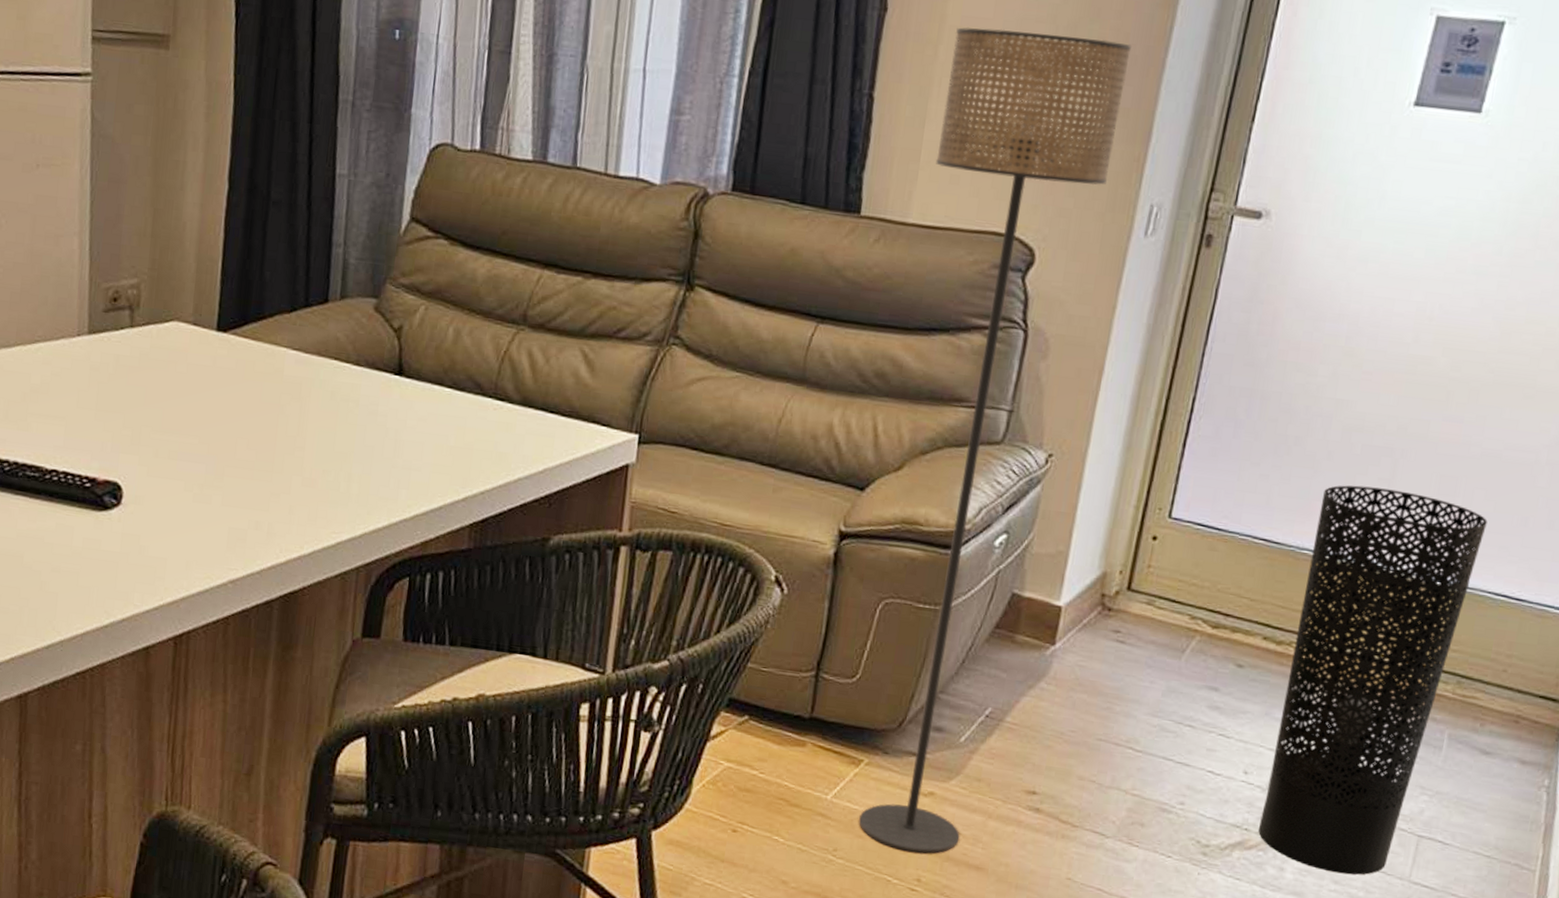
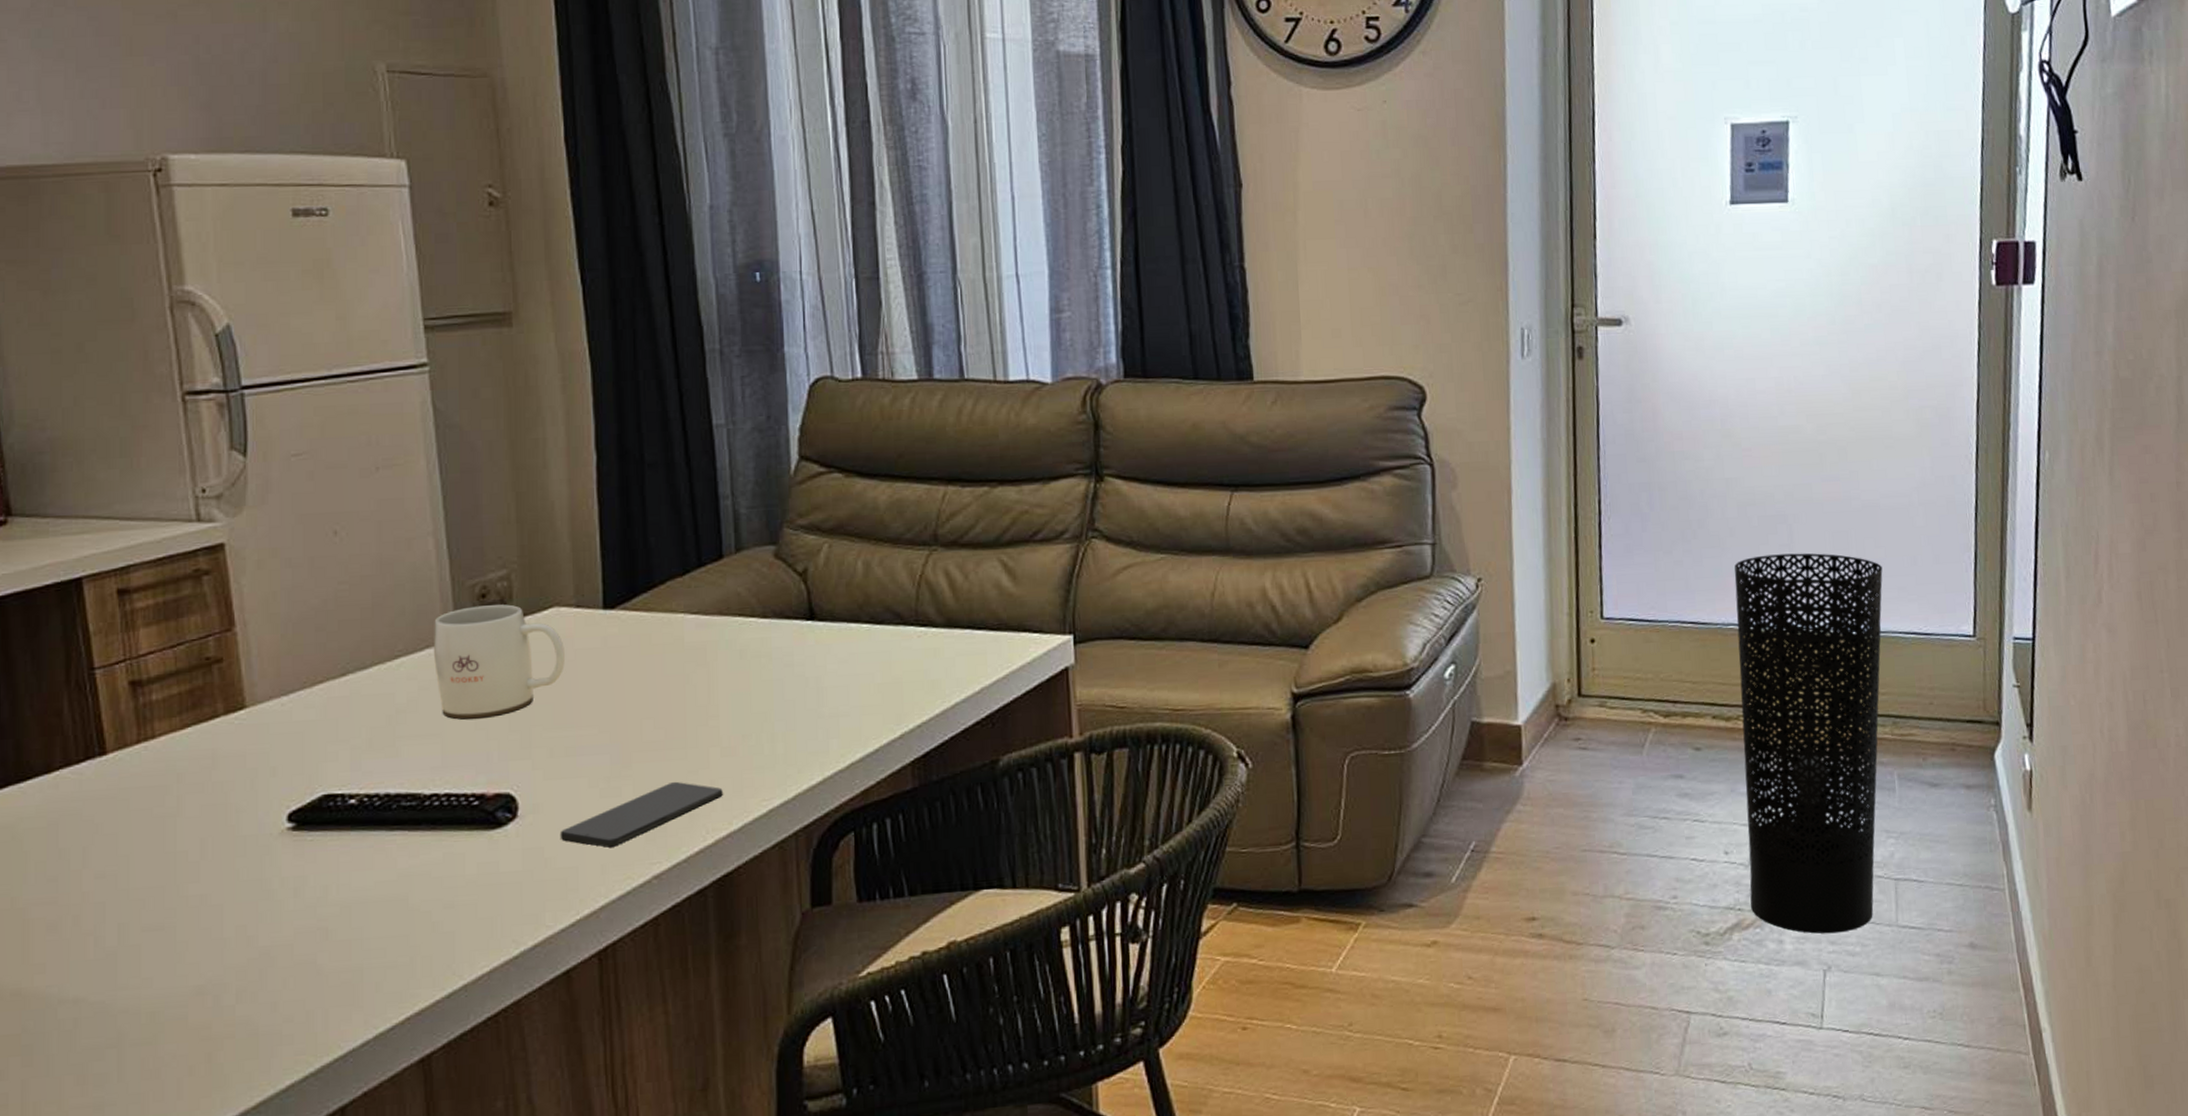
mug: none [66,307,179,412] -> present [433,604,565,721]
smartphone: none [154,499,299,548] -> present [560,781,723,847]
floor lamp: present [859,27,1131,854] -> none [1310,185,1477,1009]

